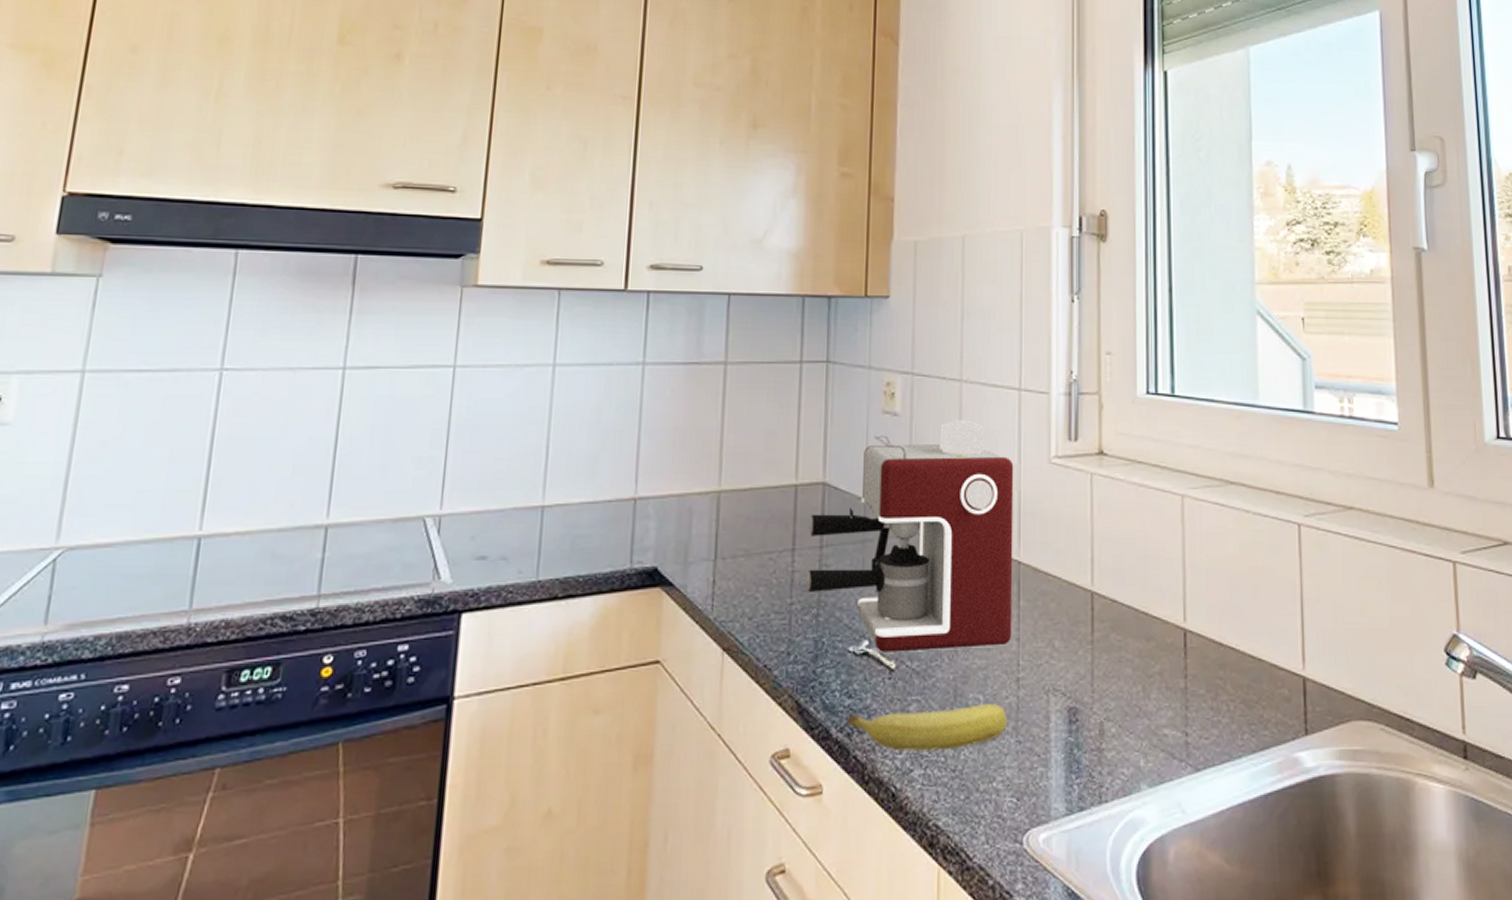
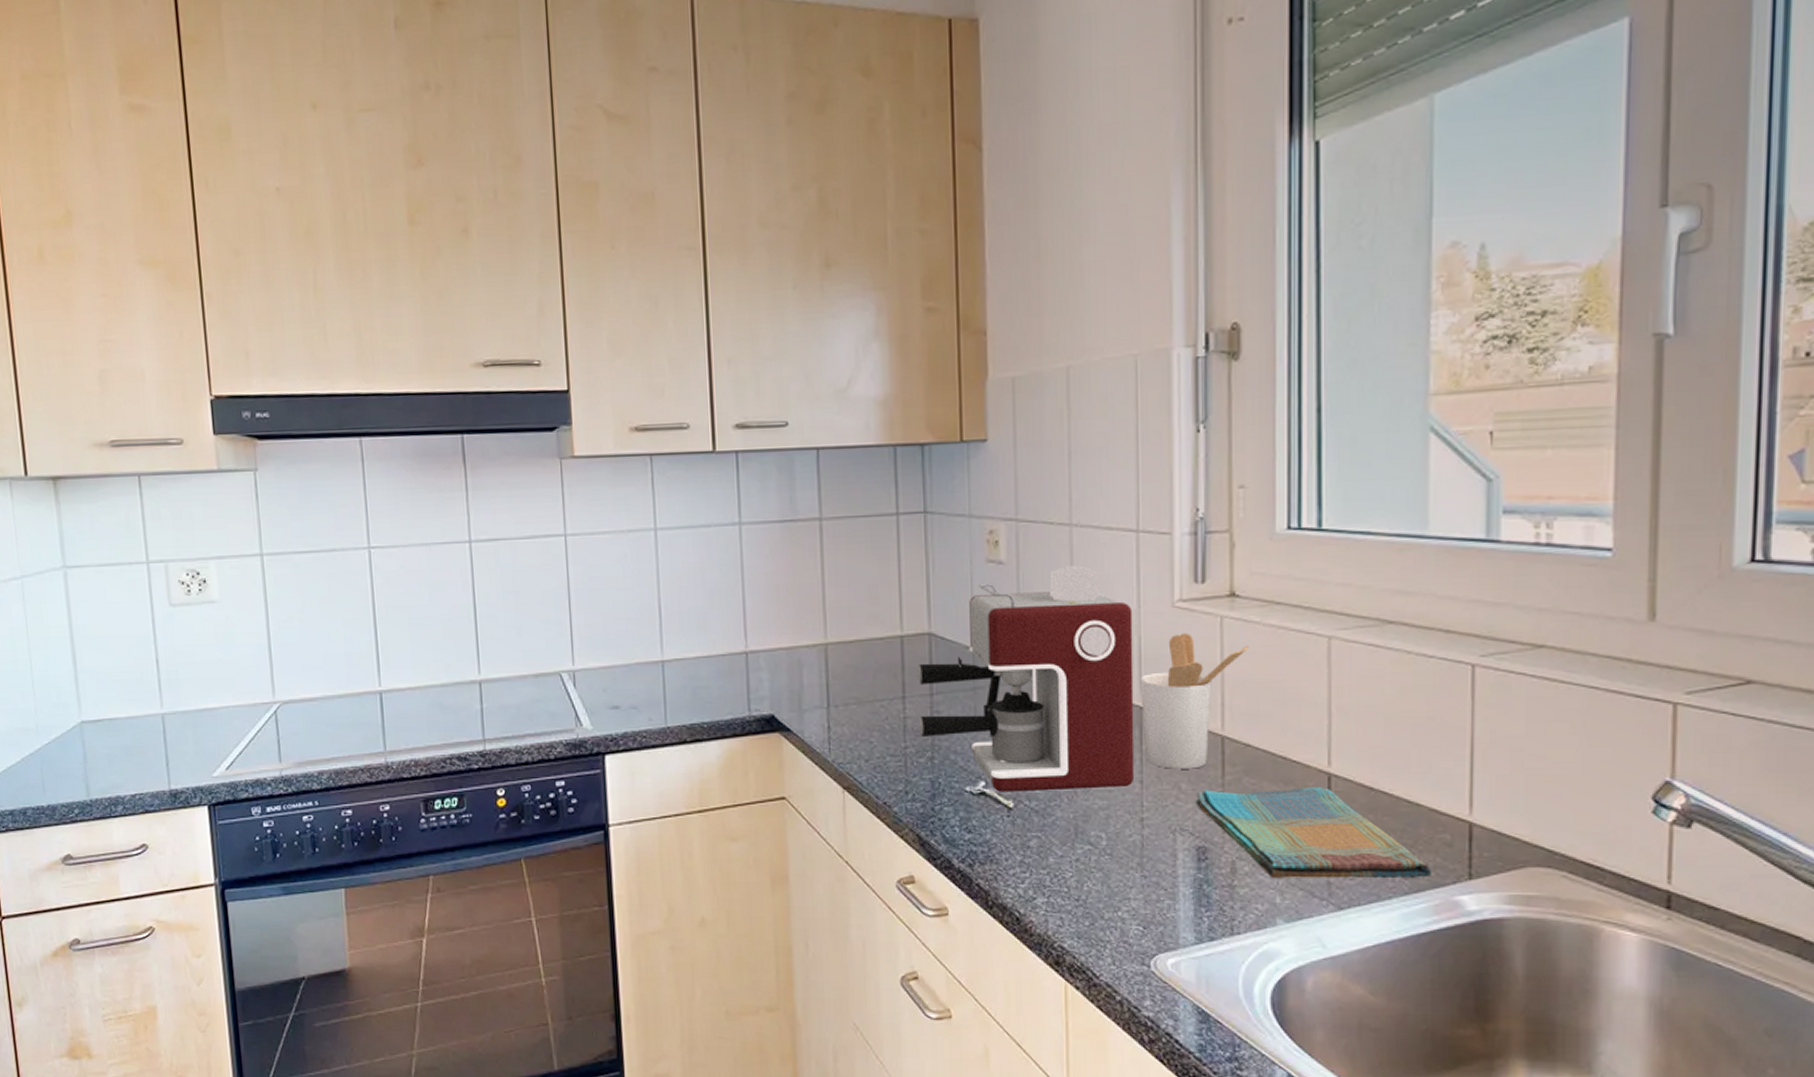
fruit: present [846,704,1007,753] -> none [967,841,1131,883]
utensil holder: none [1019,489,1115,626] -> present [1140,633,1249,769]
dish towel: none [1067,642,1275,739] -> present [1195,786,1433,879]

